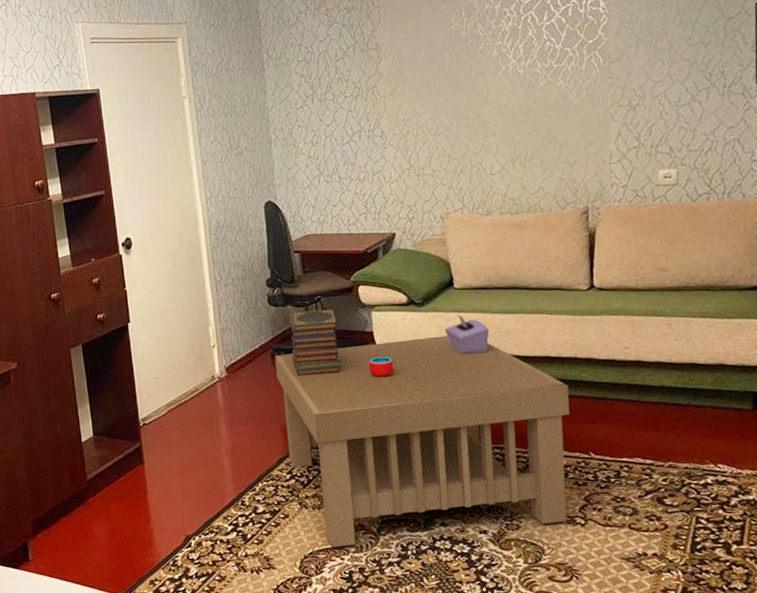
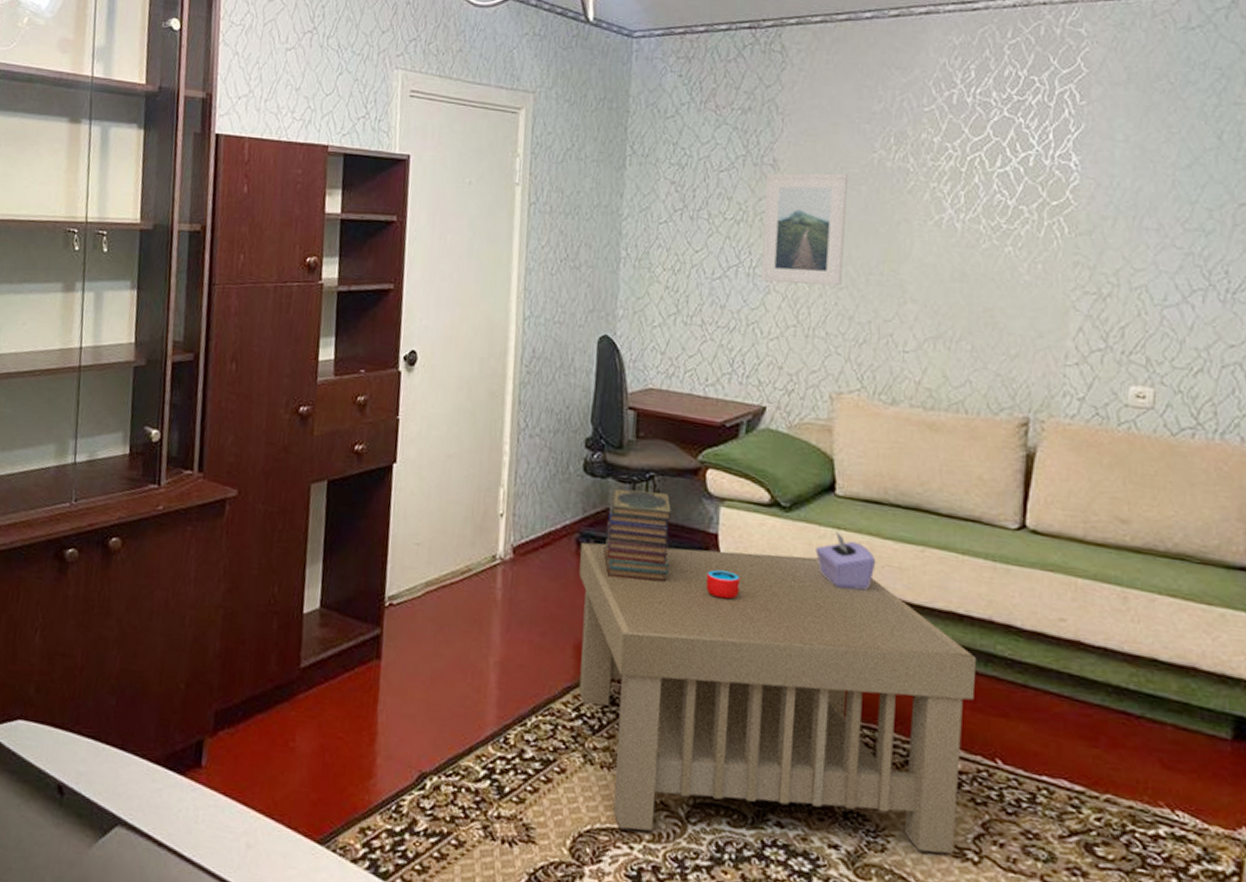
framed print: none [372,46,439,140] -> present [760,172,848,287]

